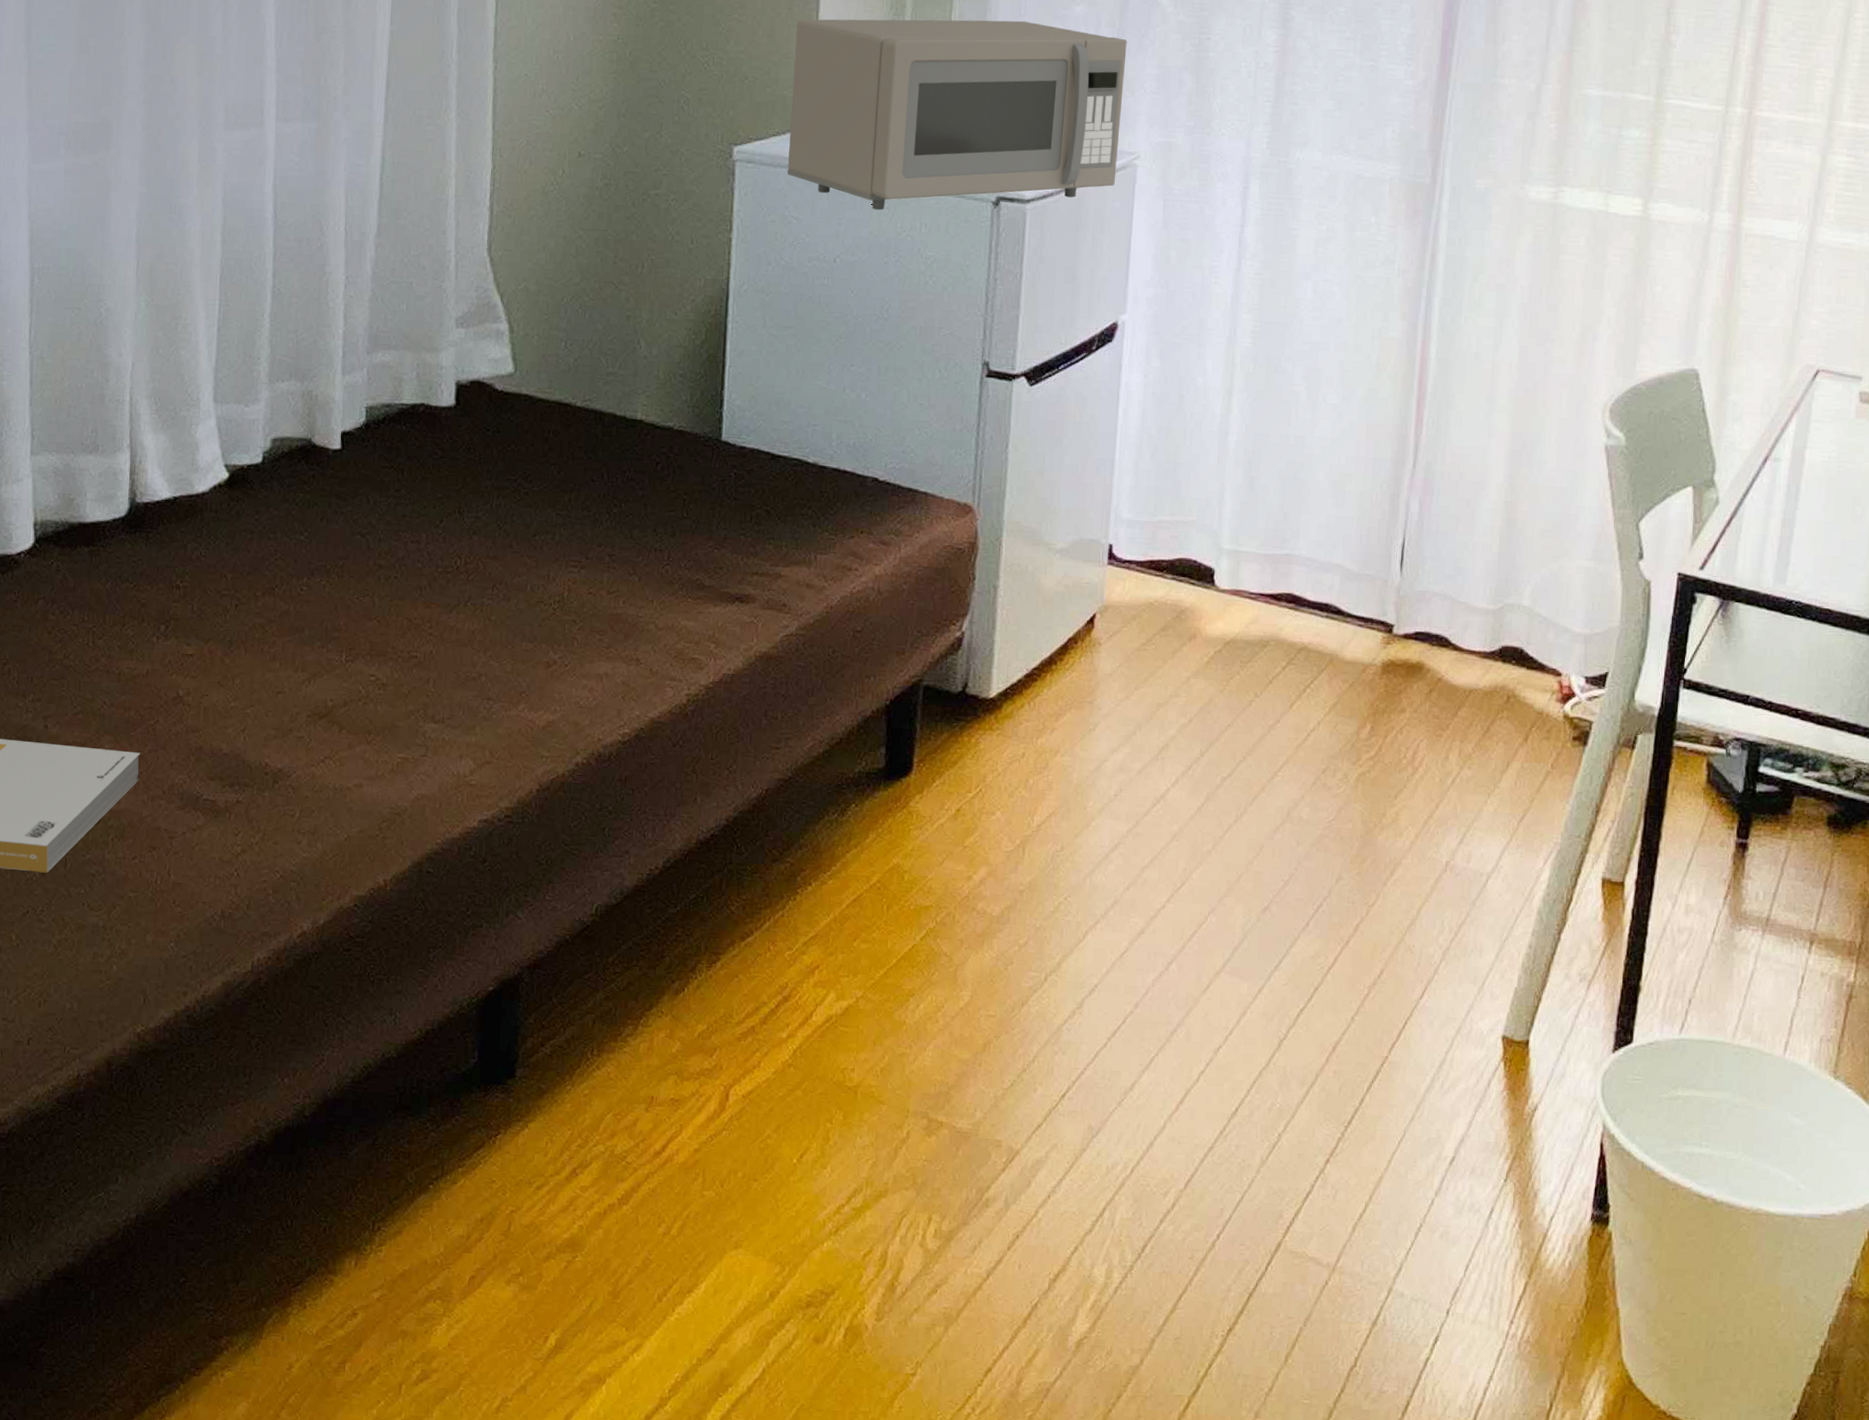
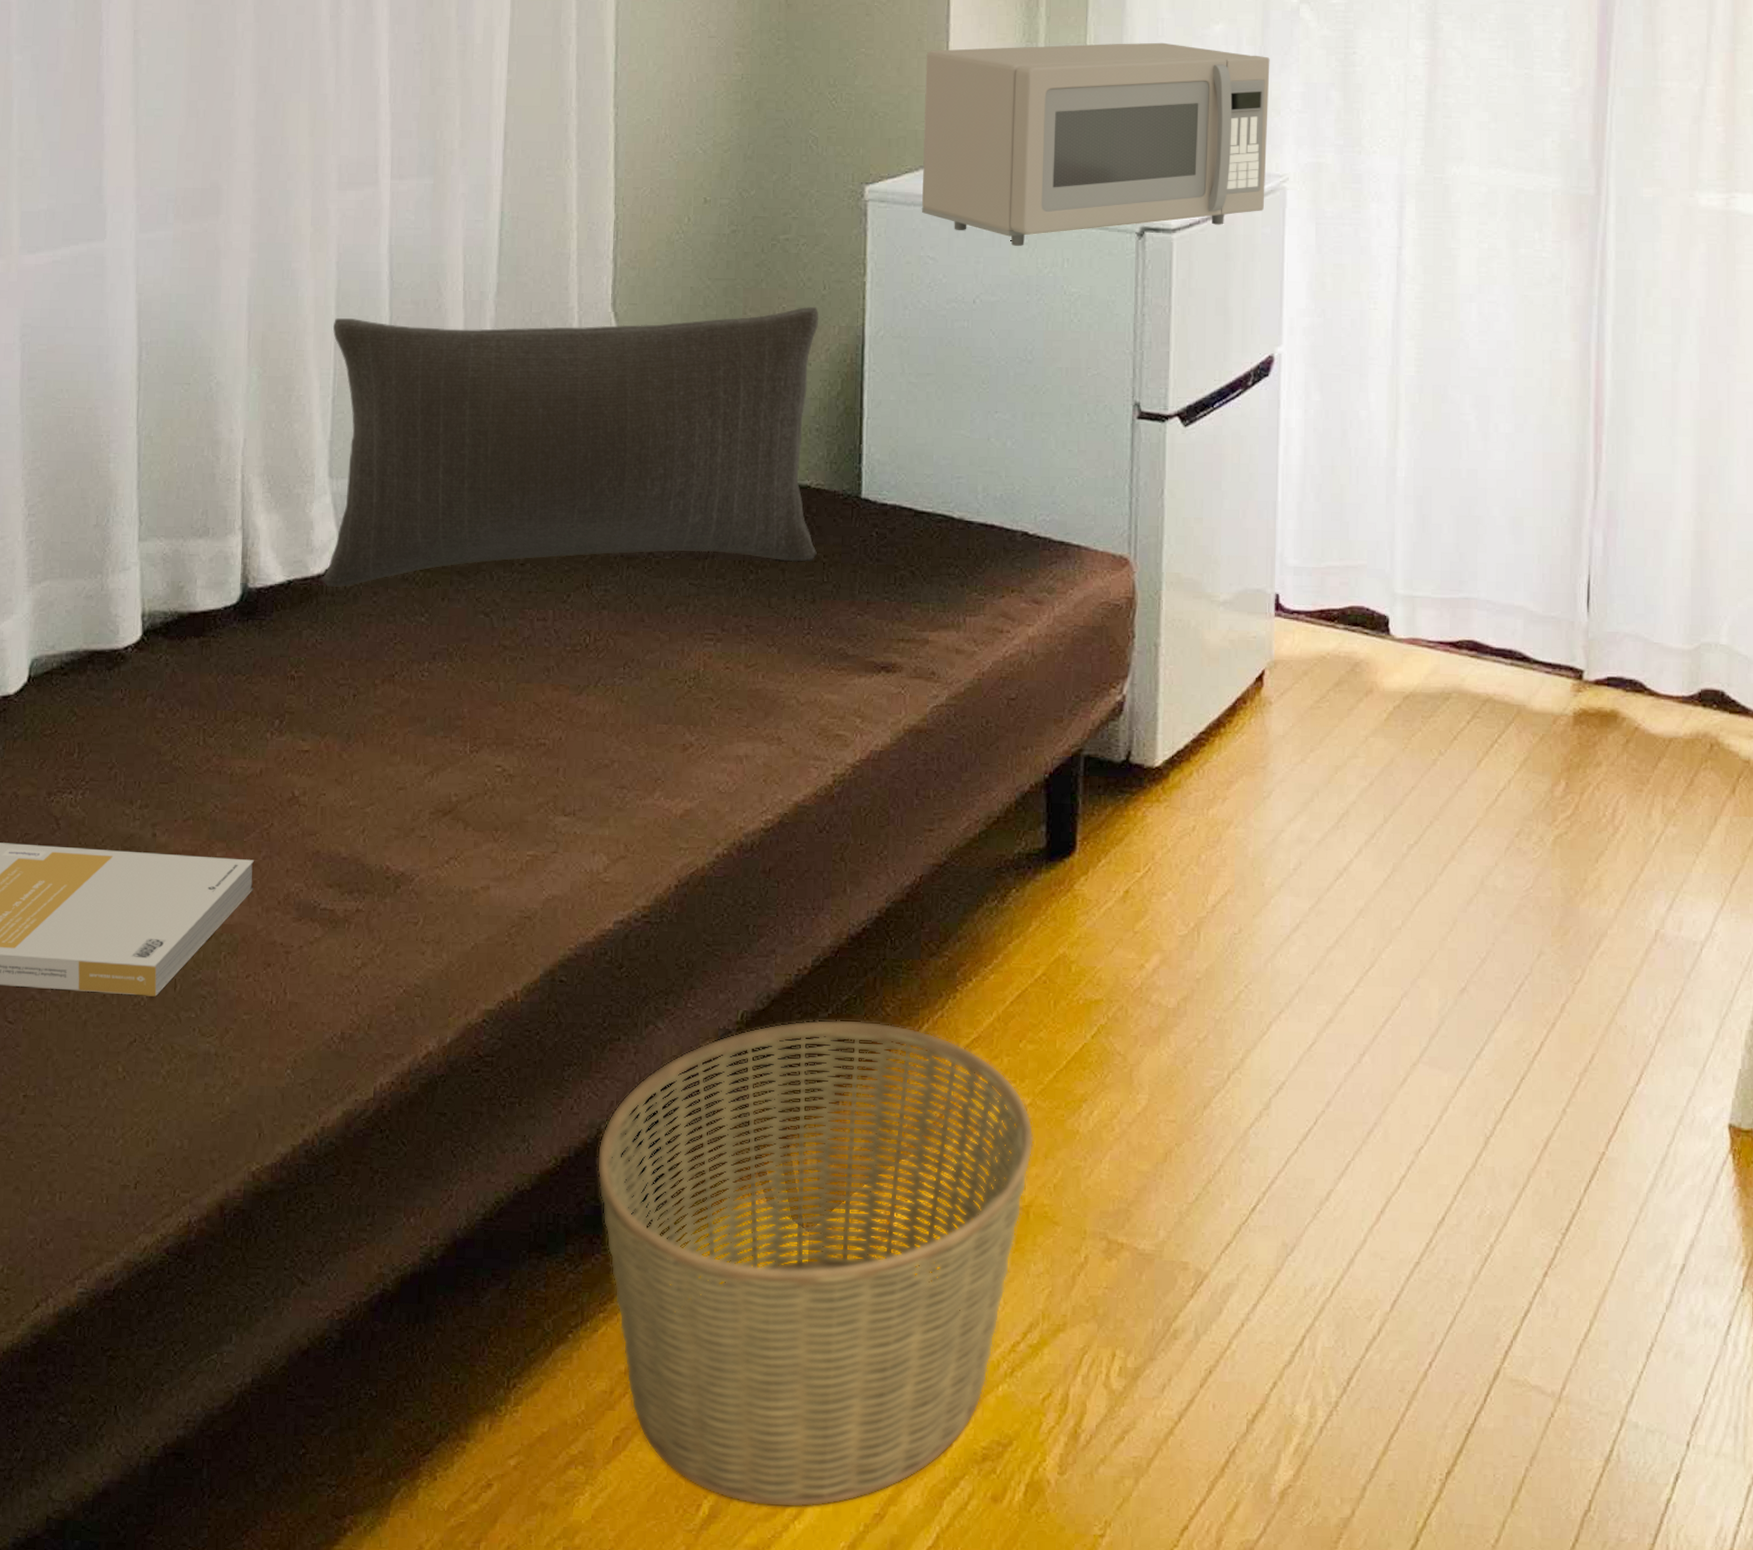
pillow: none [206,252,686,505] -> present [322,306,818,588]
basket: none [458,915,864,1343] -> present [596,1019,1034,1508]

